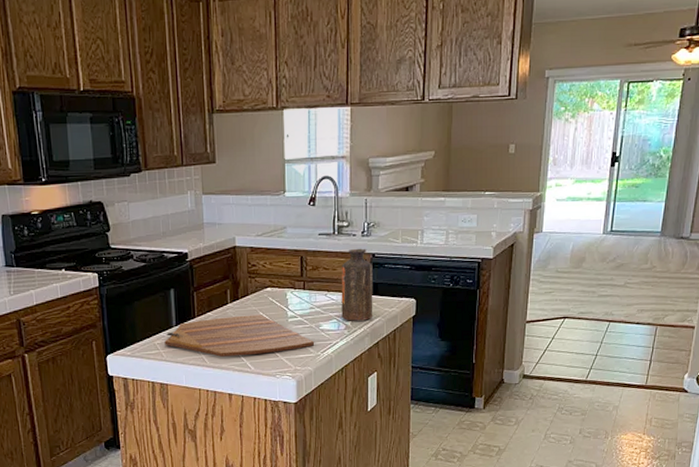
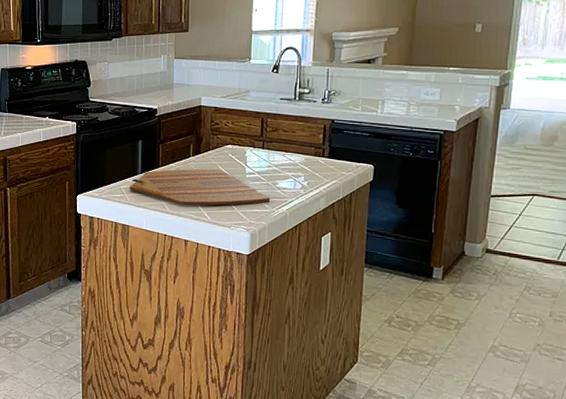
bottle: present [341,248,373,321] -> none [298,114,332,182]

